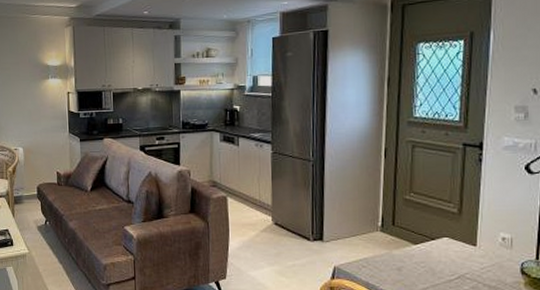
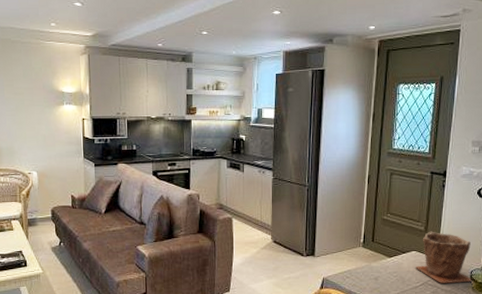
plant pot: none [449,214,524,277] -> present [416,231,473,283]

